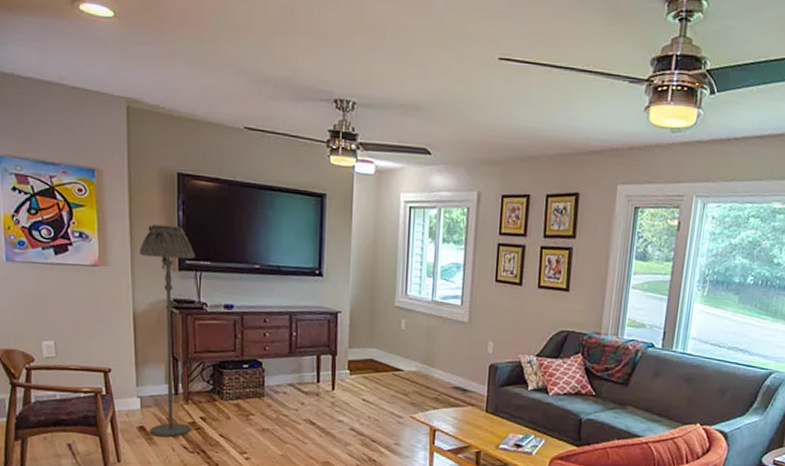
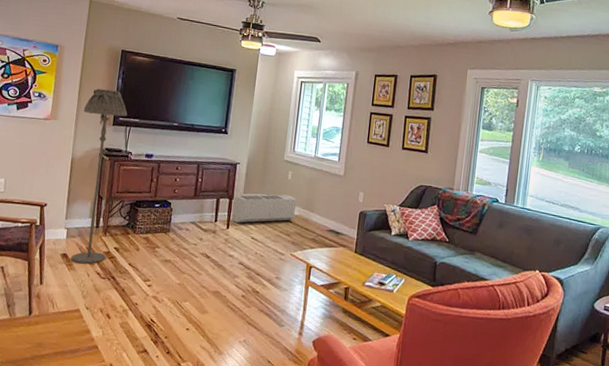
air conditioner: none [337,347,414,383] -> present [231,194,297,223]

